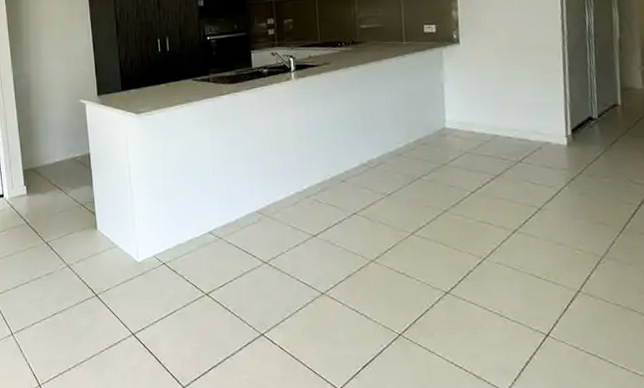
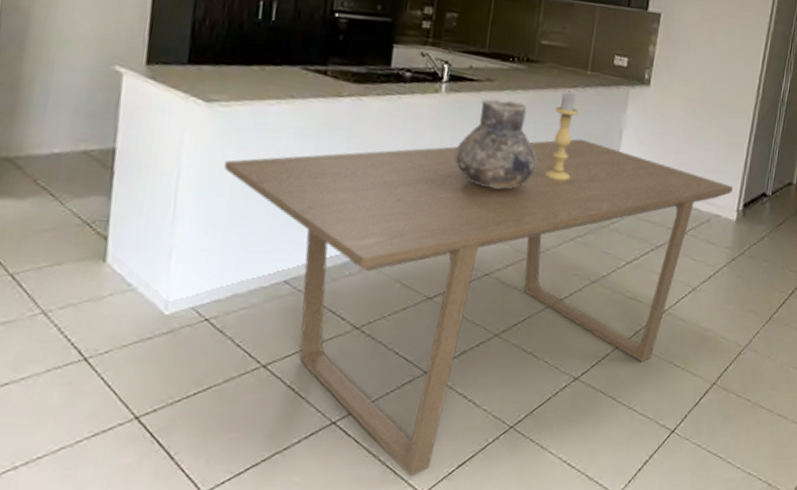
dining table: none [155,96,557,376] -> present [223,138,733,478]
vase: none [311,76,377,146] -> present [454,98,538,189]
candle holder: none [382,59,406,133] -> present [545,89,579,181]

